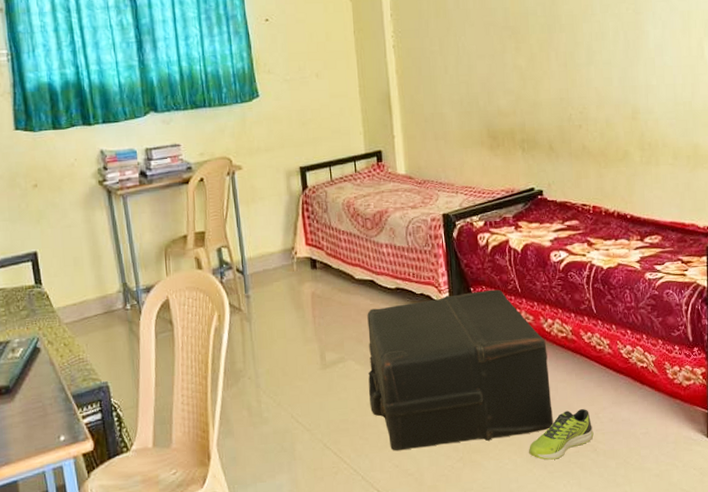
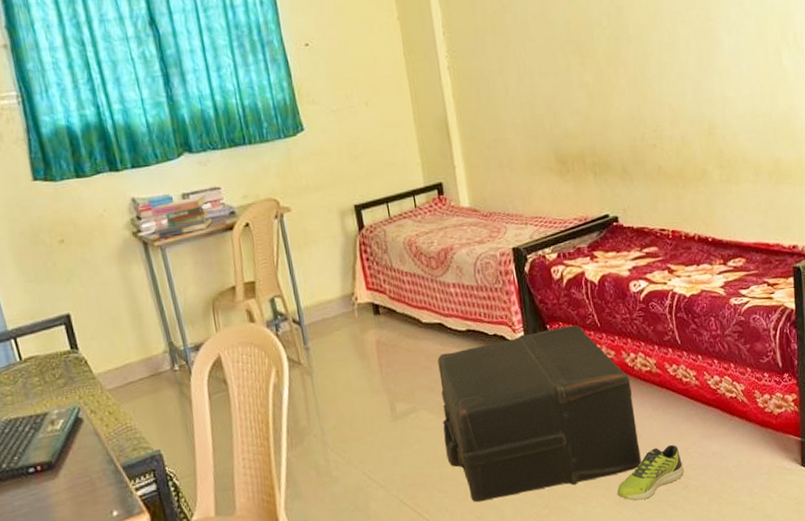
books: none [116,150,171,187] -> present [150,195,213,237]

